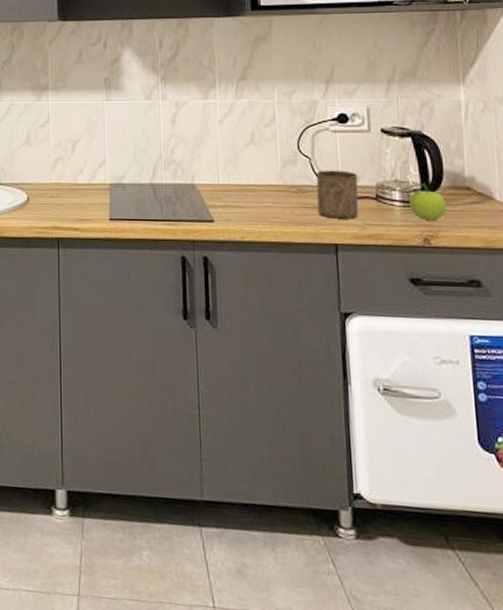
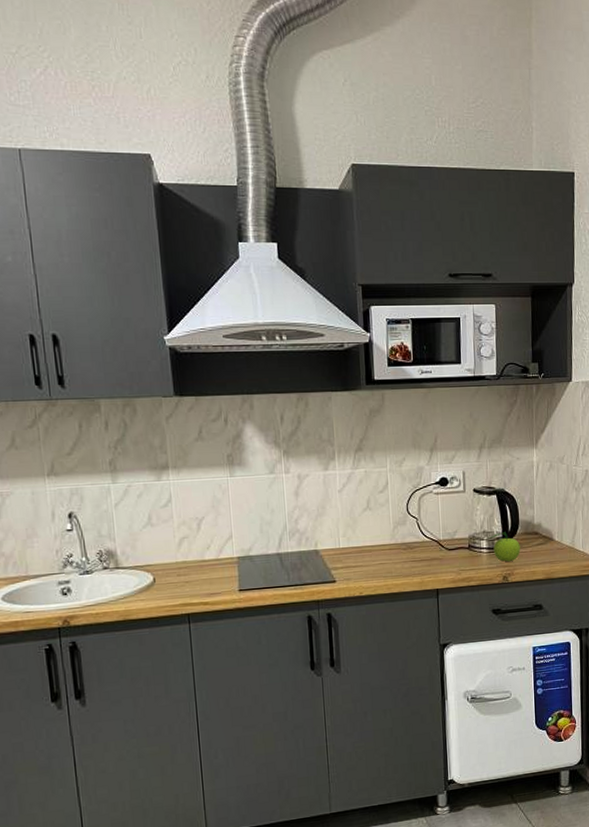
cup: present [316,170,359,219] -> none [421,527,455,569]

